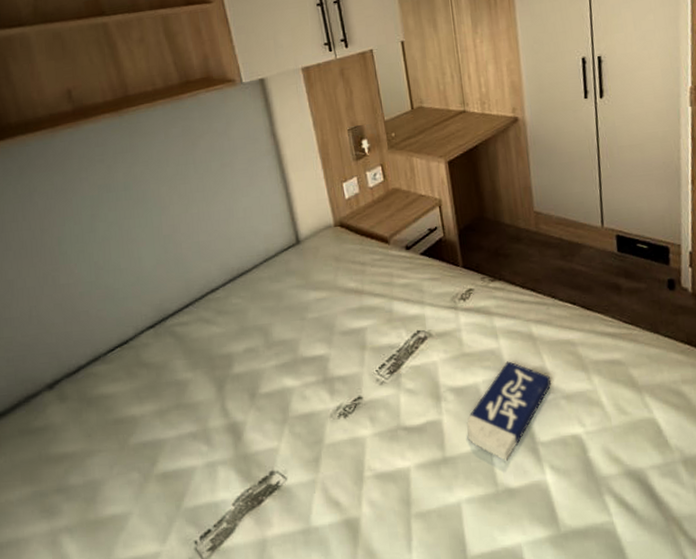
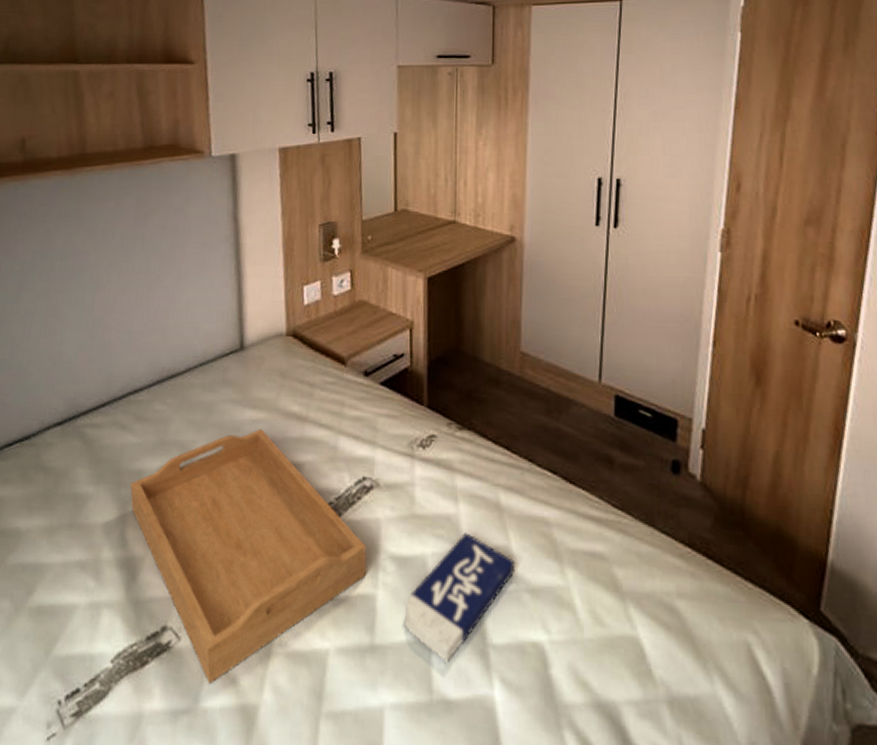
serving tray: none [223,305,431,508] -> present [130,429,367,684]

